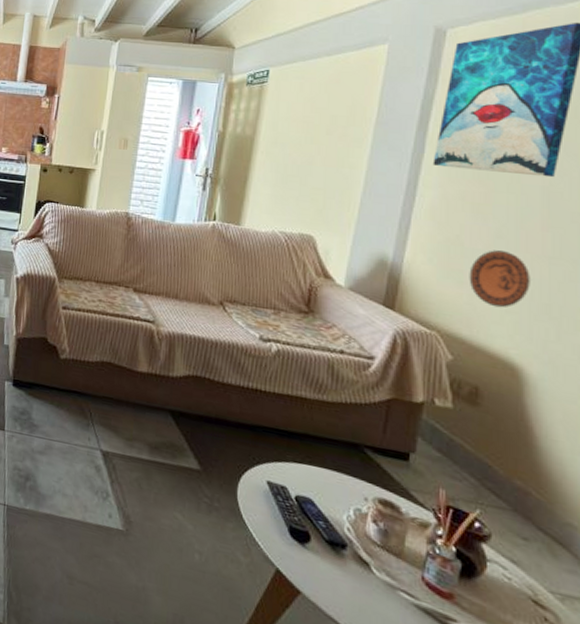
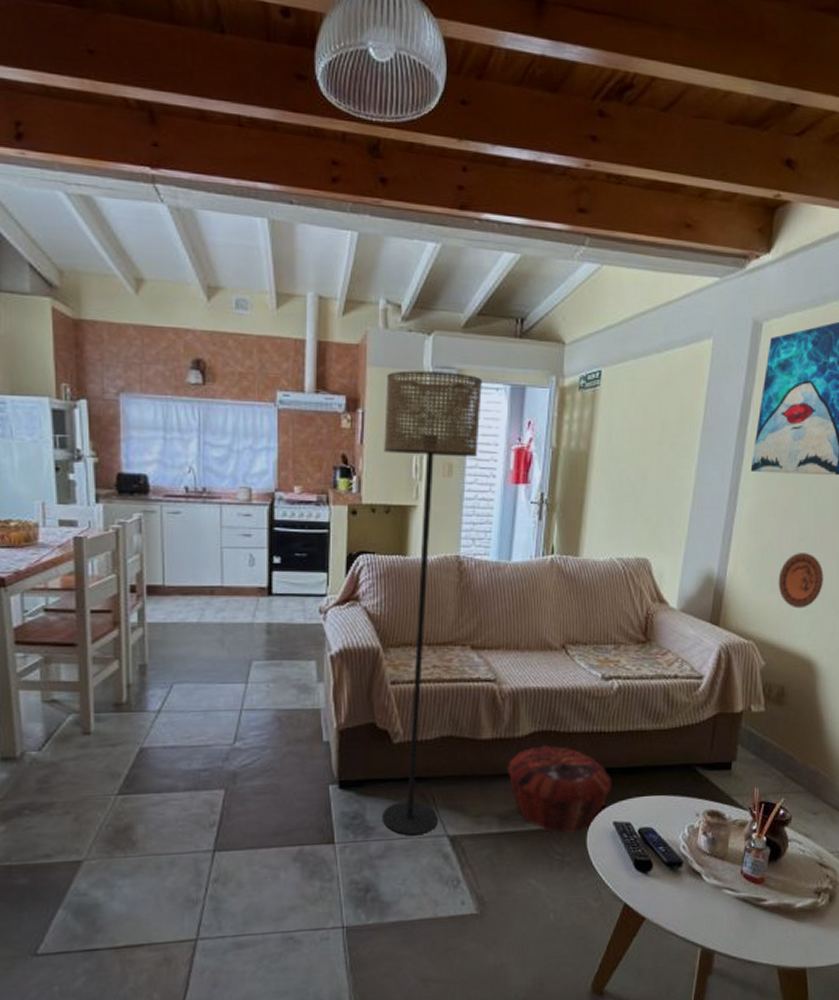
floor lamp: none [45,67,158,443] -> present [383,370,482,836]
woven basket: none [160,389,267,480] -> present [508,745,612,833]

